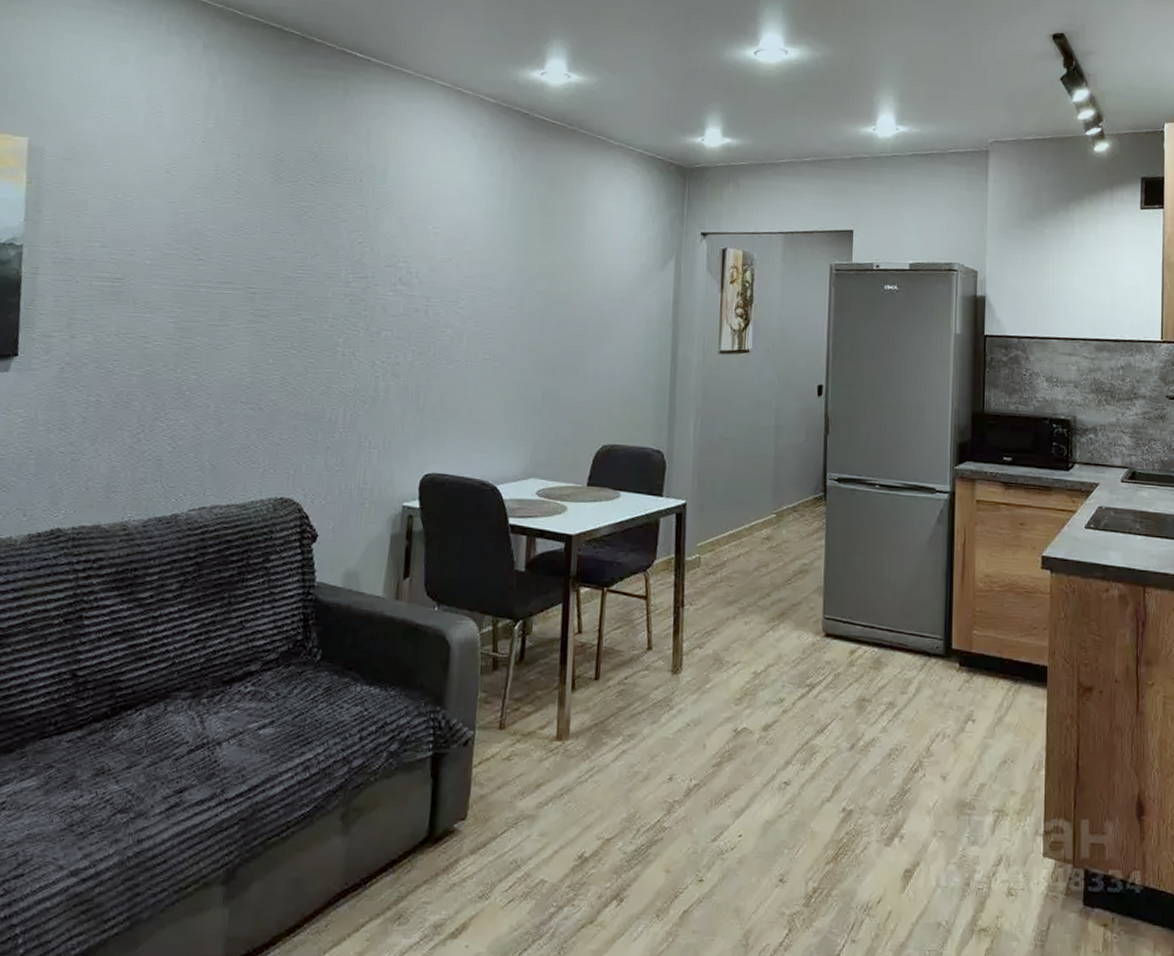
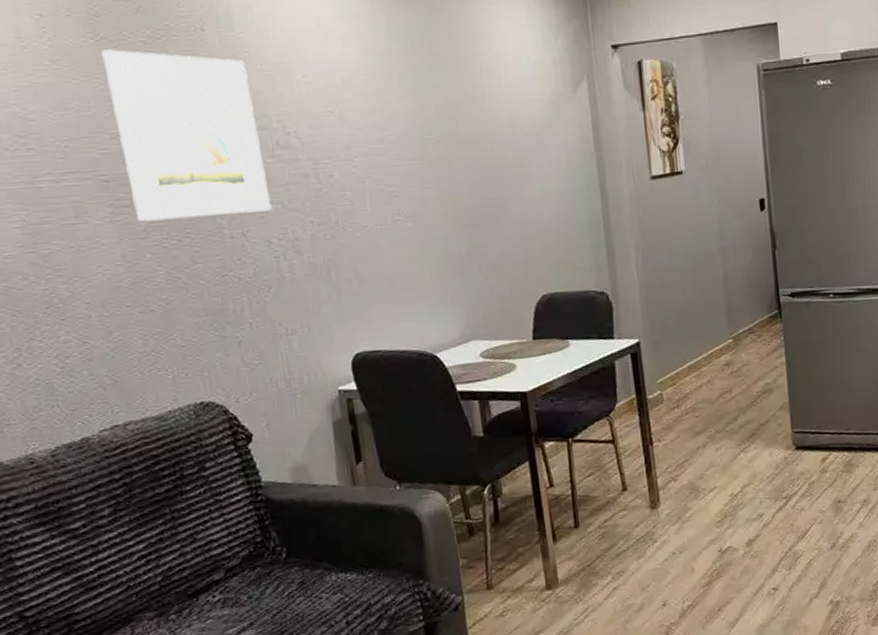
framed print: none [269,187,389,336] -> present [101,49,272,222]

